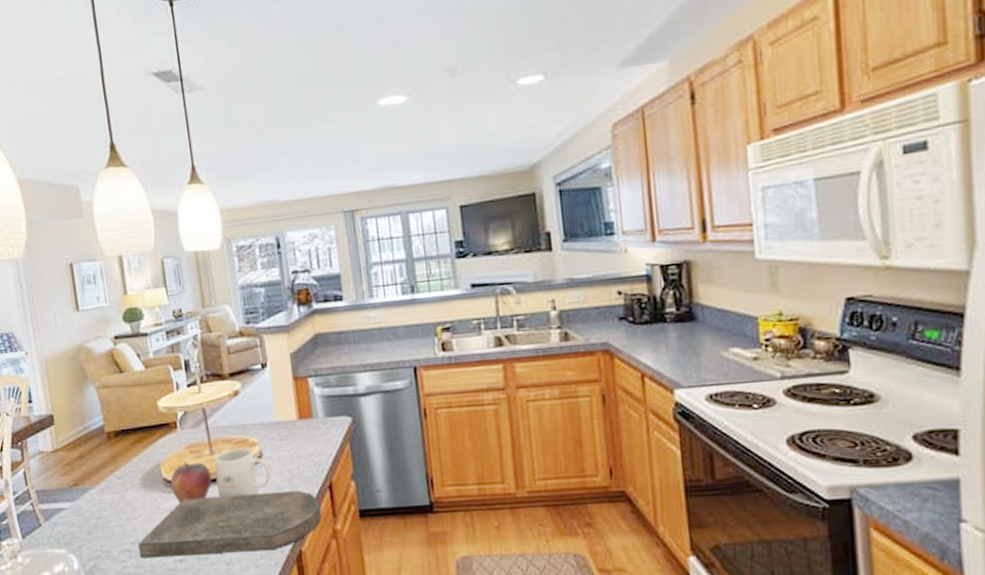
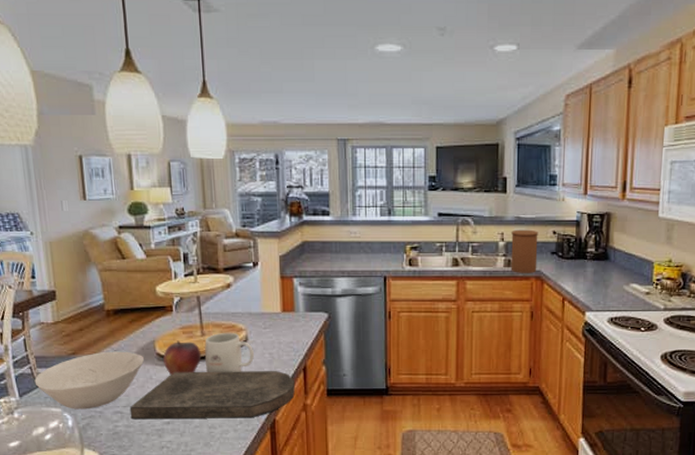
bowl: none [36,478,150,550] -> present [34,351,144,410]
canister: none [564,292,603,348] -> present [511,229,538,273]

